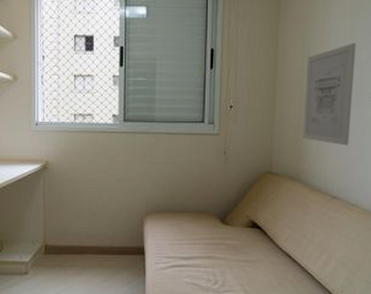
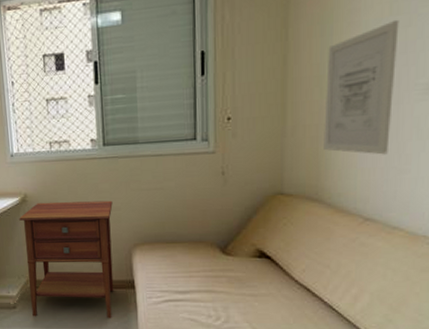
nightstand: none [38,170,129,284] -> present [19,200,114,318]

